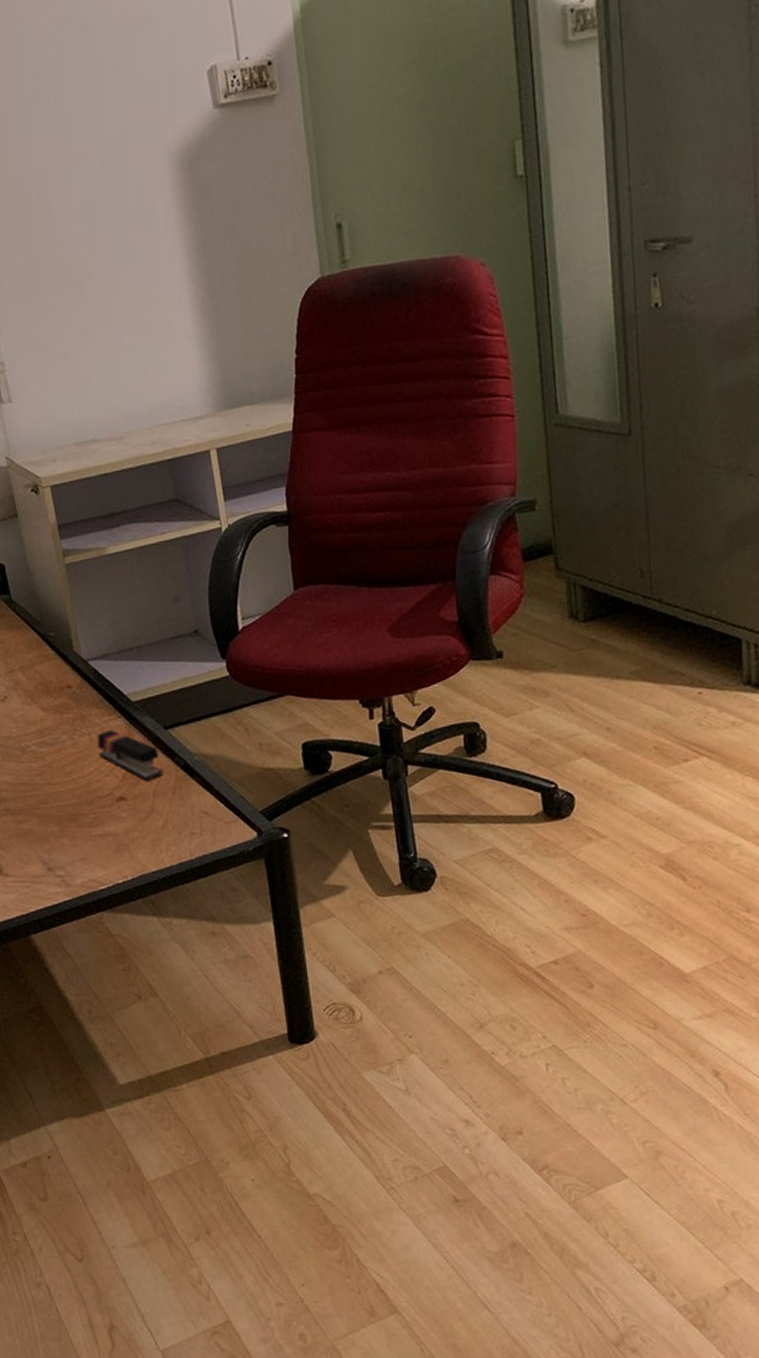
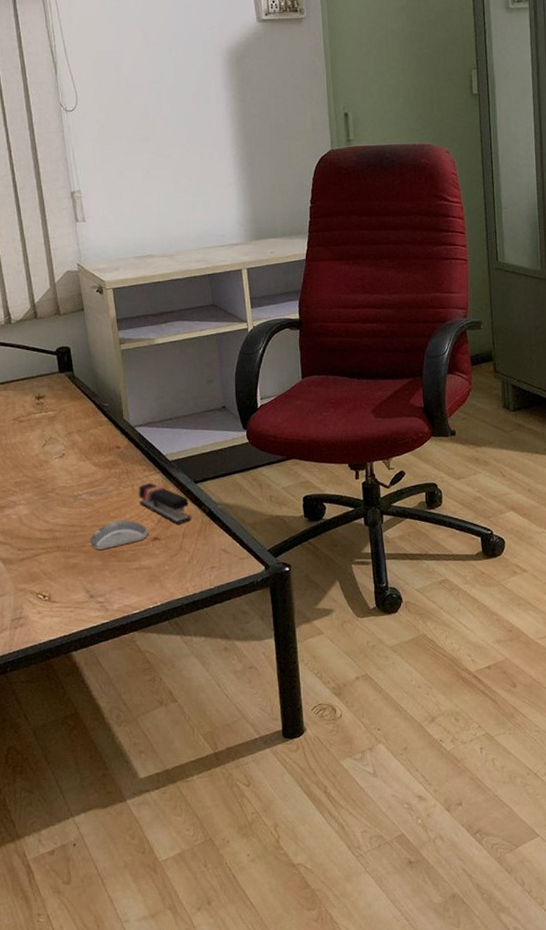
computer mouse: none [43,776,112,814] -> present [90,520,149,551]

